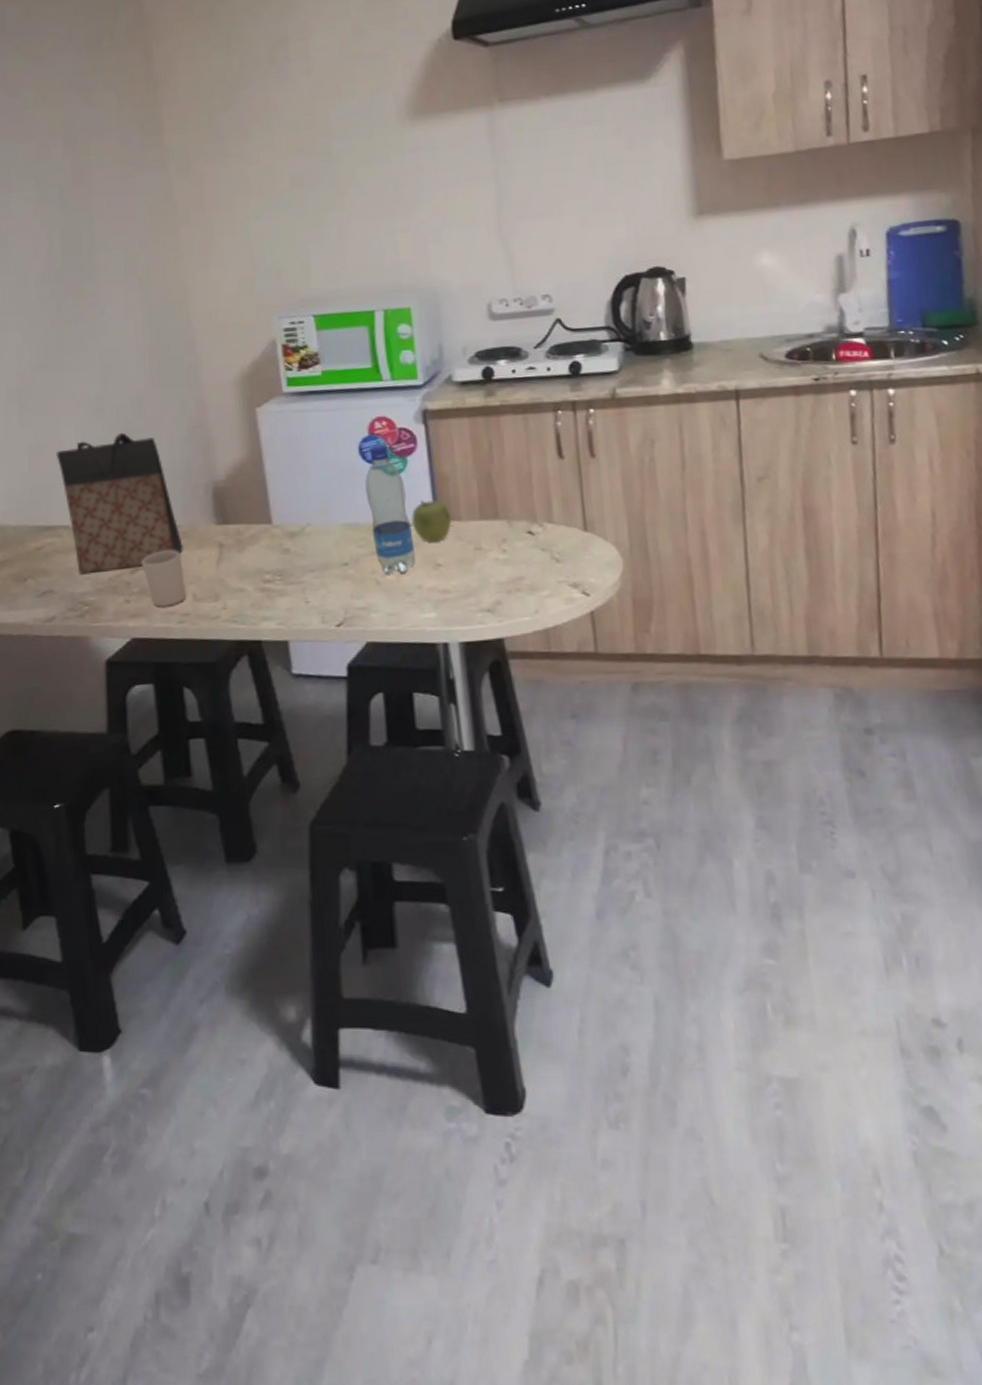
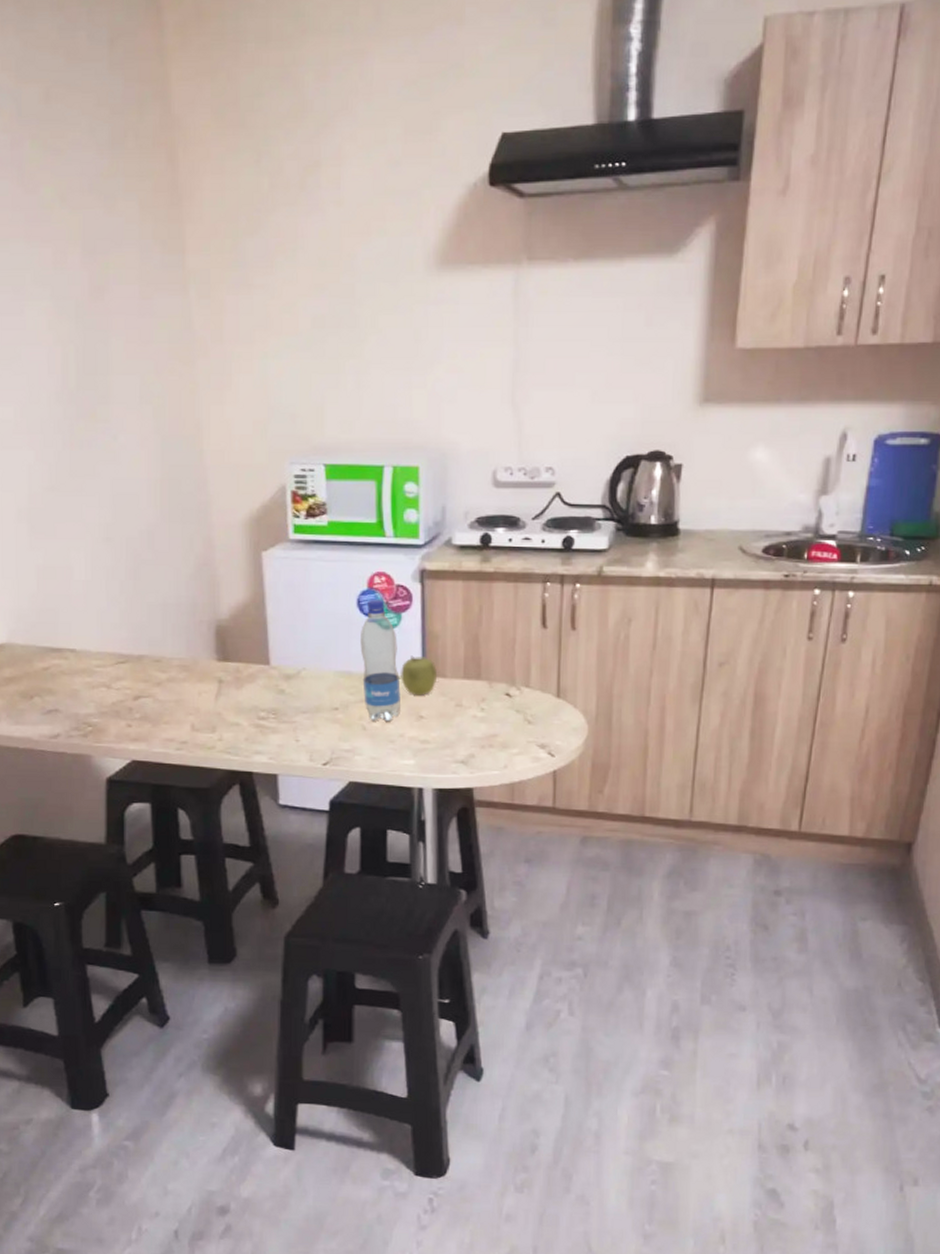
bag: present [55,432,183,574] -> none [64,563,184,696]
mug: present [142,550,187,607] -> none [145,681,186,734]

